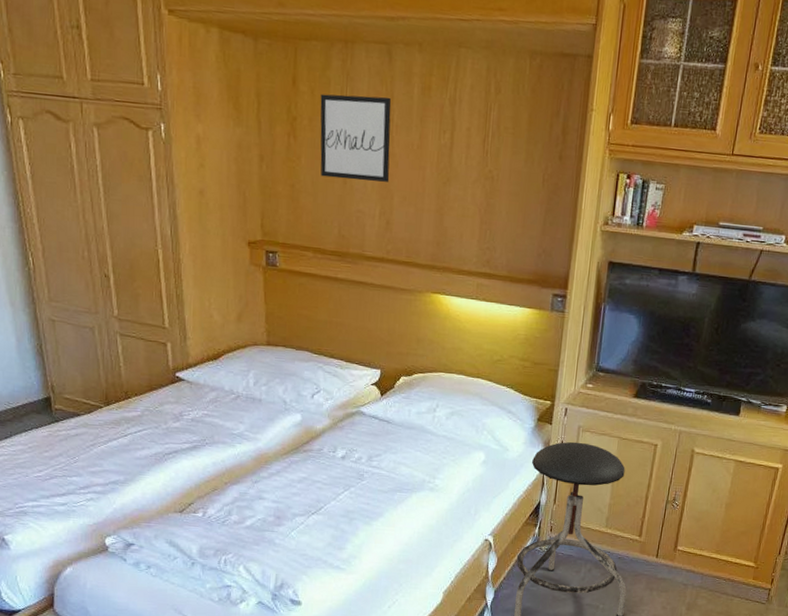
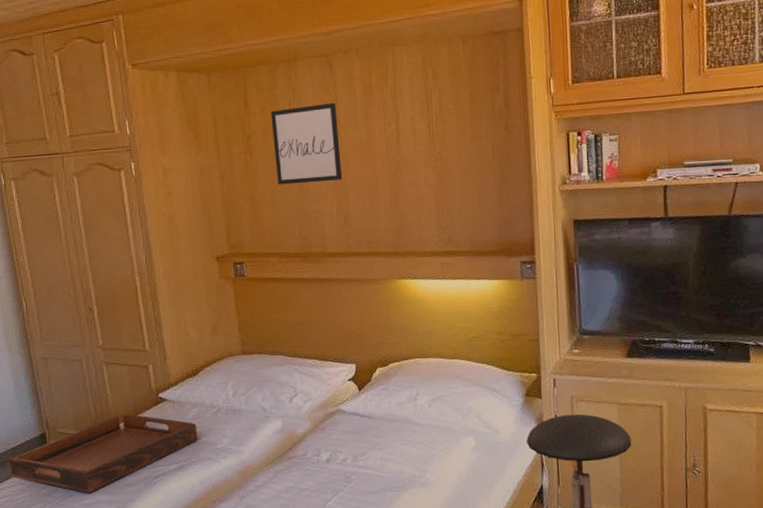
serving tray: none [9,388,214,461] -> present [9,414,198,493]

